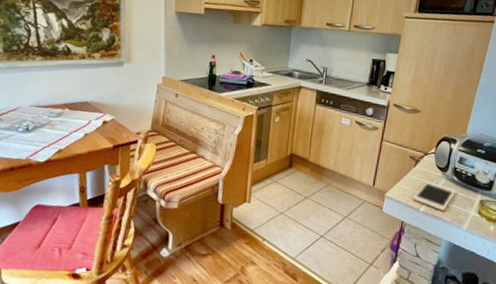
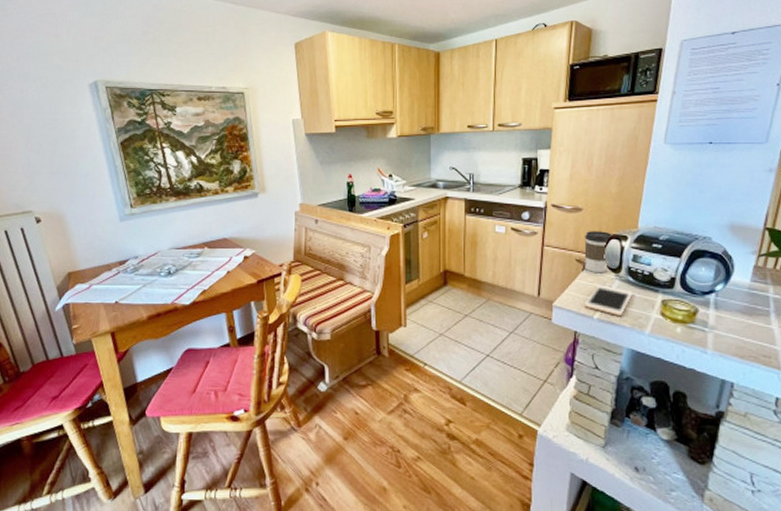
coffee cup: none [417,131,445,170] -> present [584,231,614,272]

